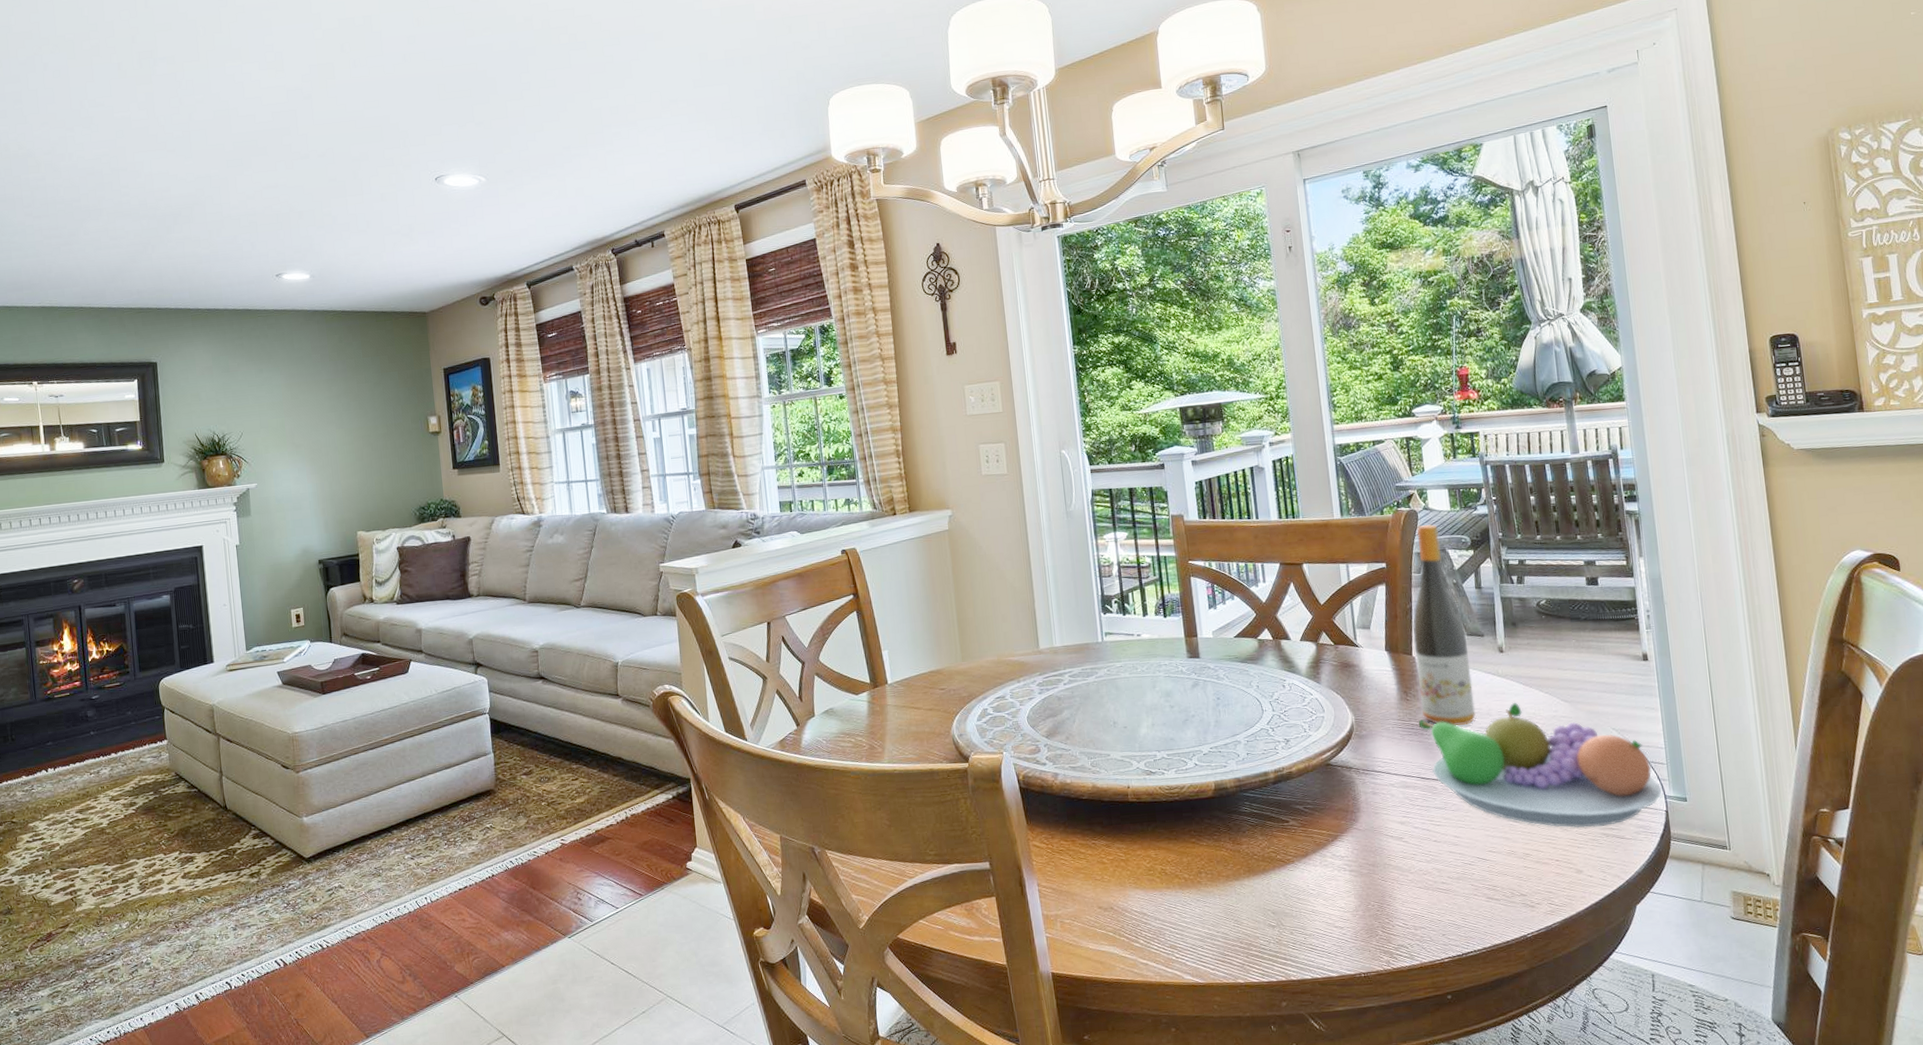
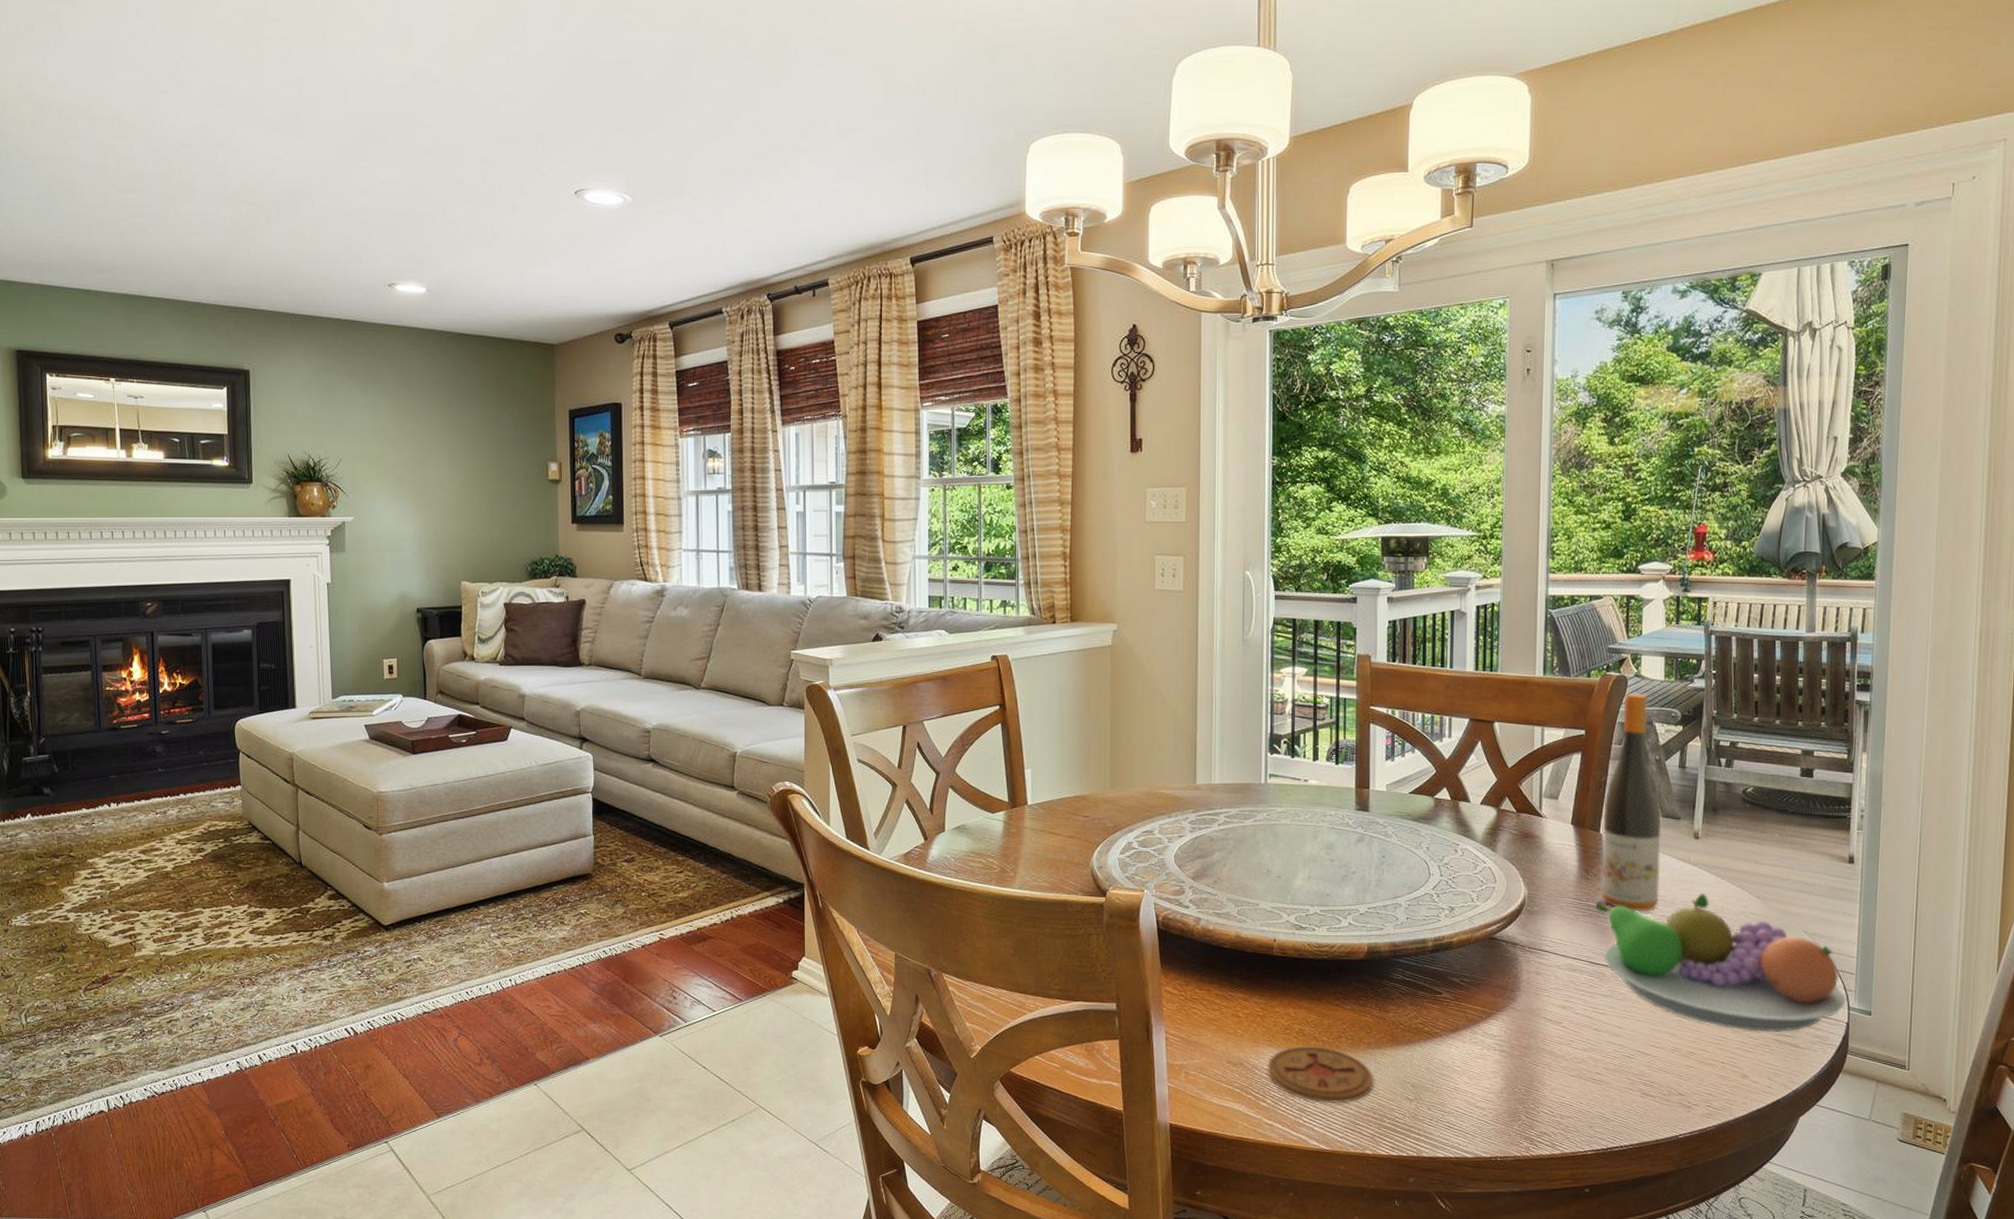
coaster: none [1136,884,1238,938] -> present [1268,1046,1374,1103]

